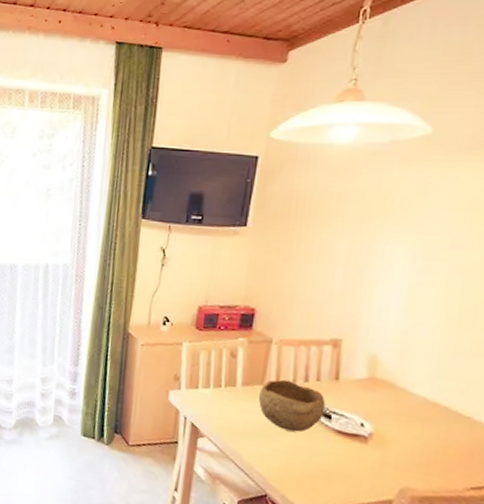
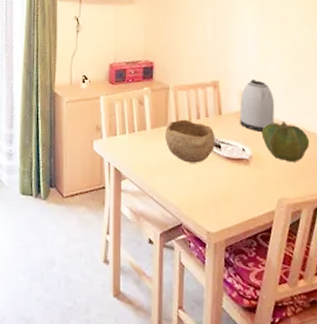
kettle: none [363,342,419,407] -> present [239,80,275,132]
cabbage: none [391,397,461,449] -> present [261,121,310,162]

